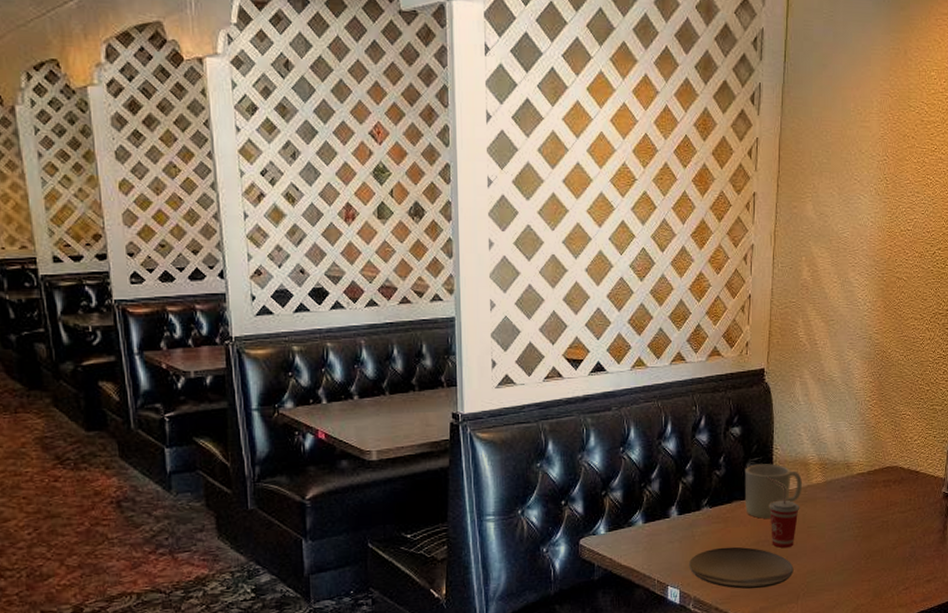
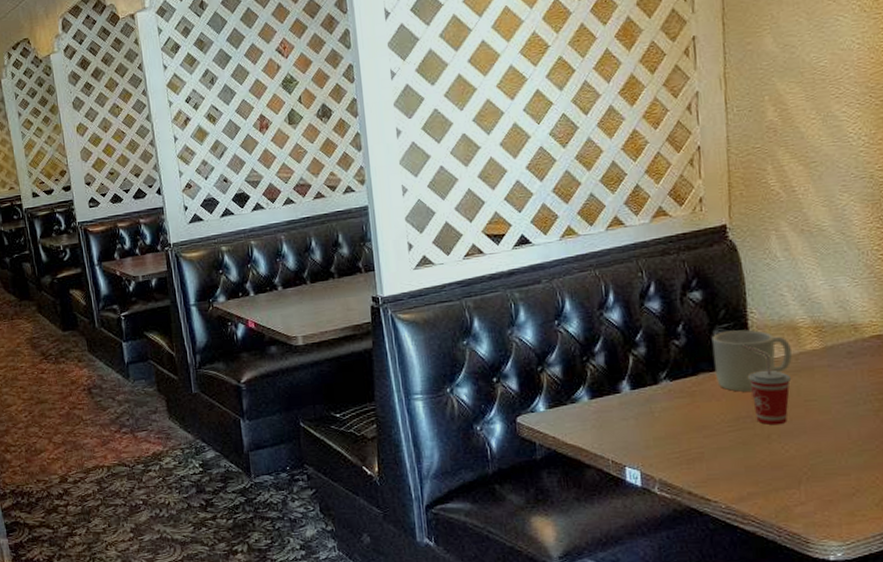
plate: present [688,546,794,589] -> none [648,423,790,472]

